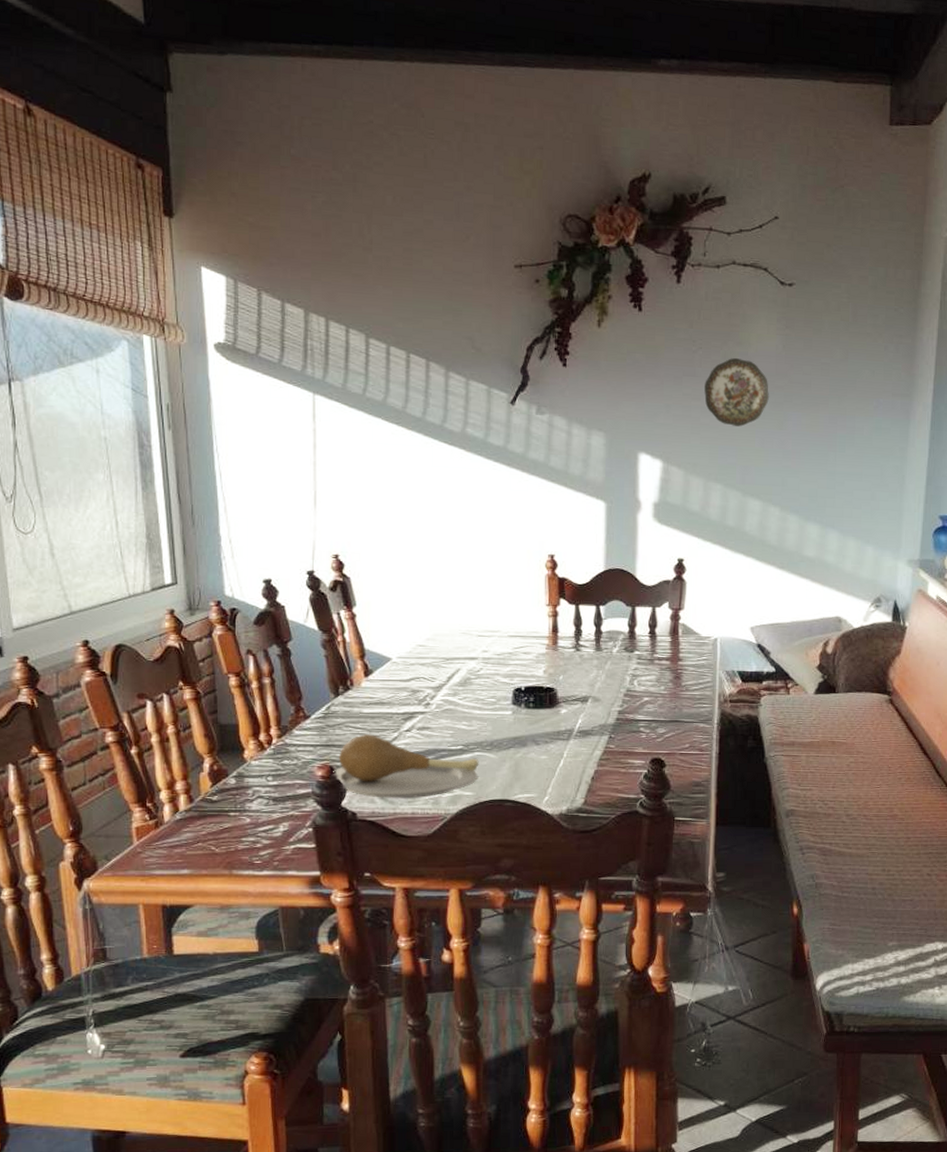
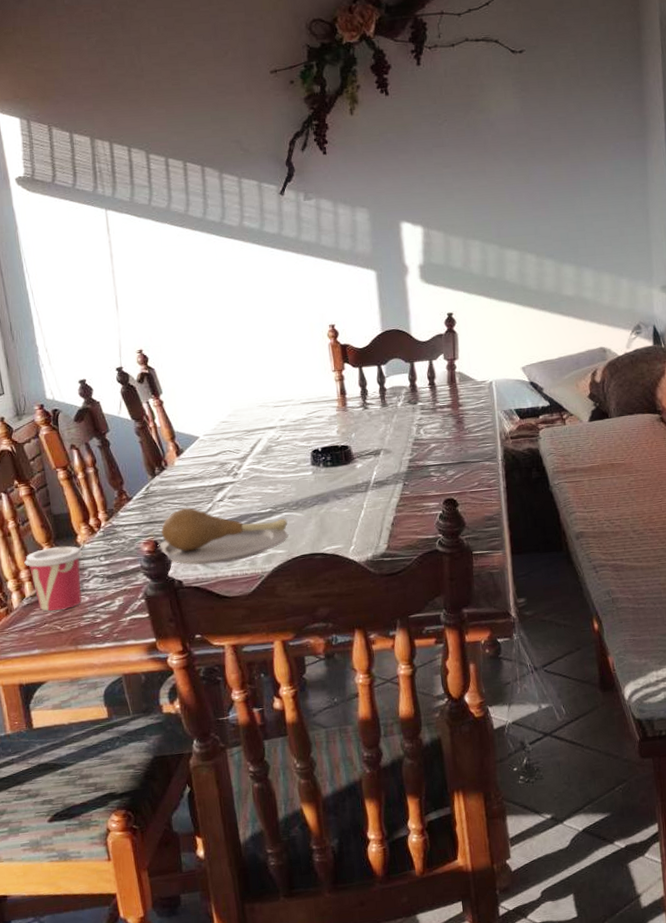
cup: none [182,759,248,829] -> present [24,546,83,611]
decorative plate: present [704,358,769,427] -> none [453,125,514,186]

